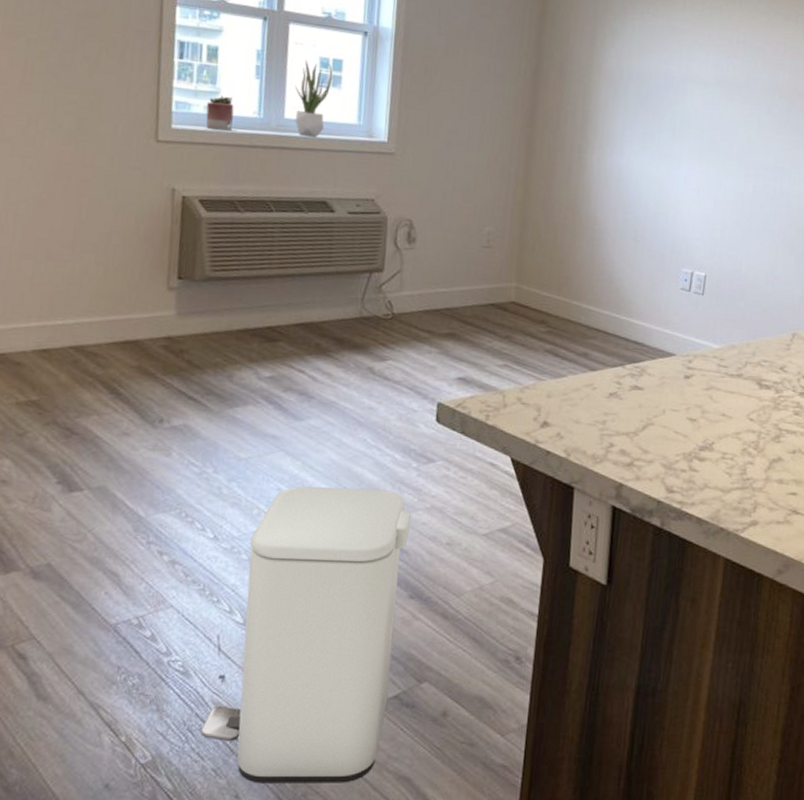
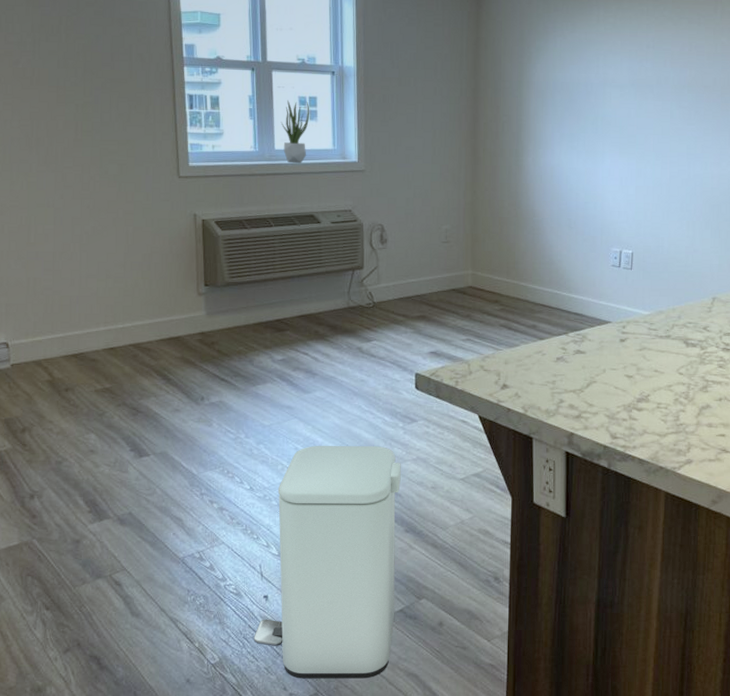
succulent planter: present [204,95,237,132] -> none [214,136,239,165]

